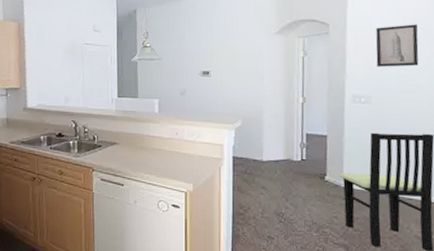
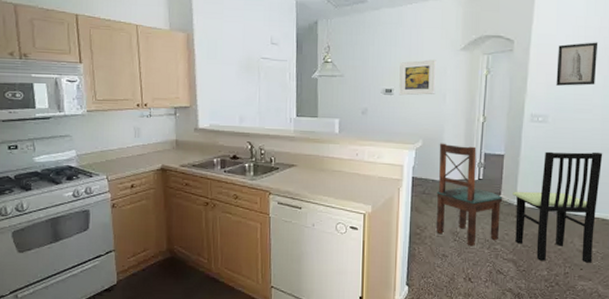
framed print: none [216,43,253,77] -> present [399,59,436,96]
dining chair: none [258,123,329,229] -> present [436,143,503,247]

